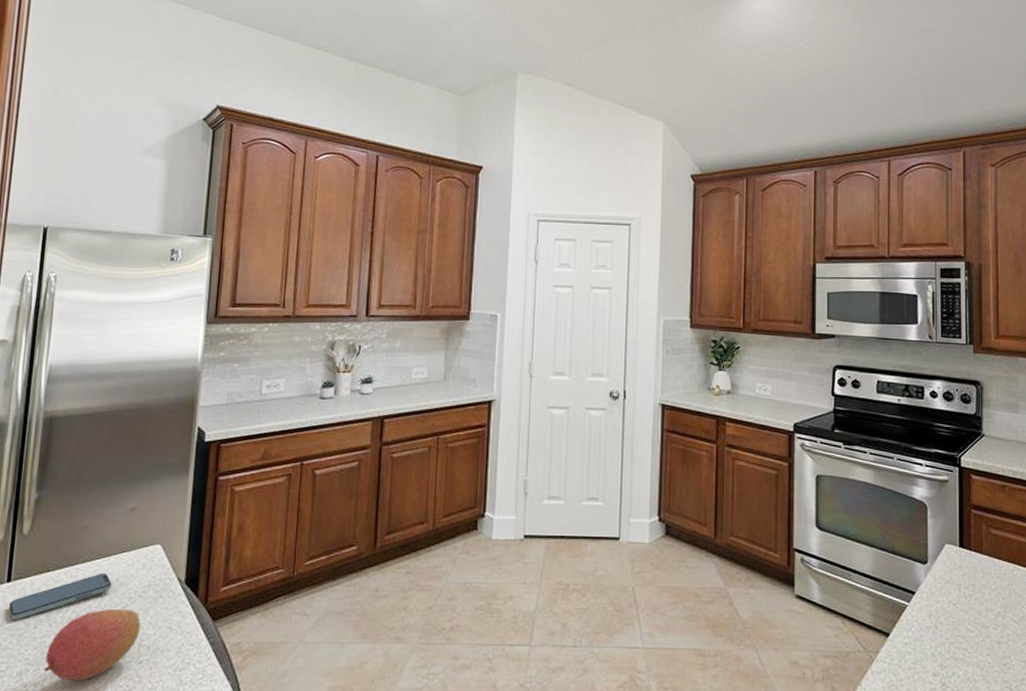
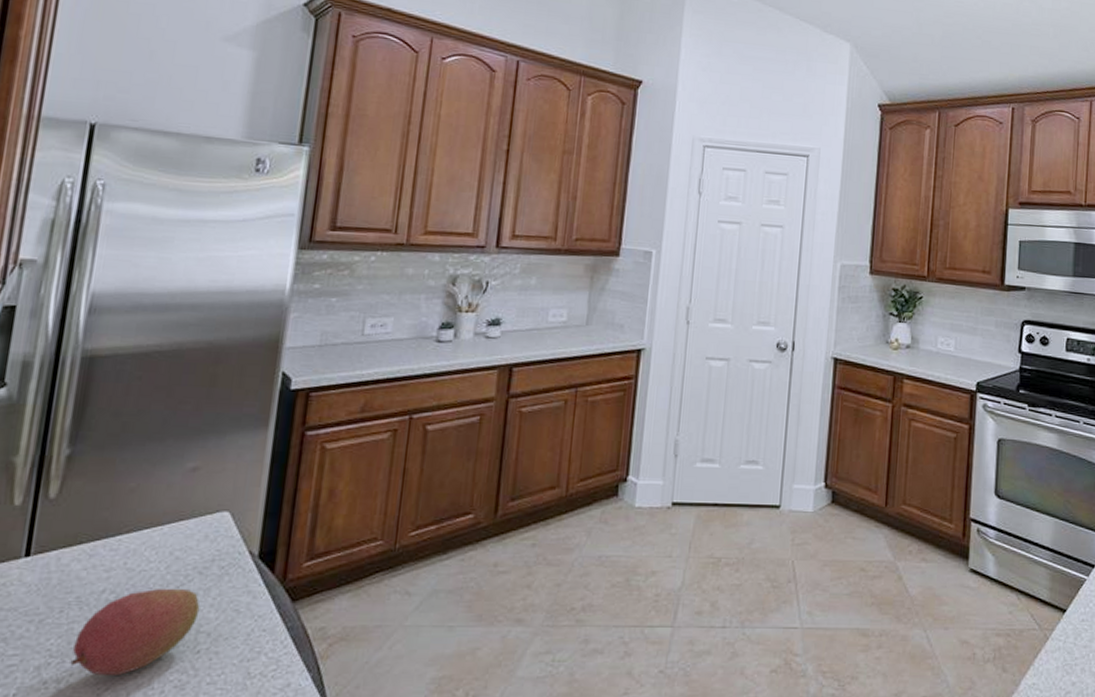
smartphone: present [8,573,112,621] -> none [26,545,164,603]

